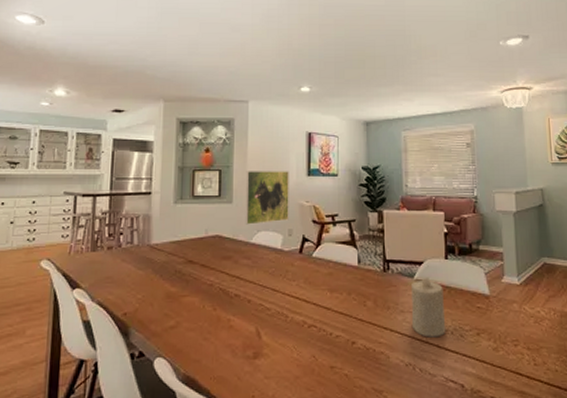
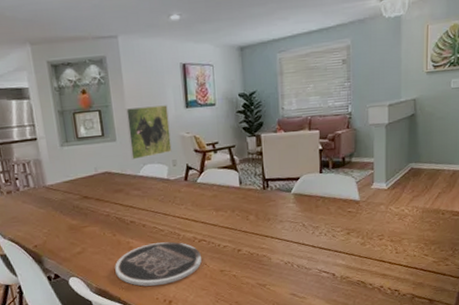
plate: none [209,324,309,378] -> present [115,241,202,286]
candle: present [411,277,446,337] -> none [289,190,320,240]

